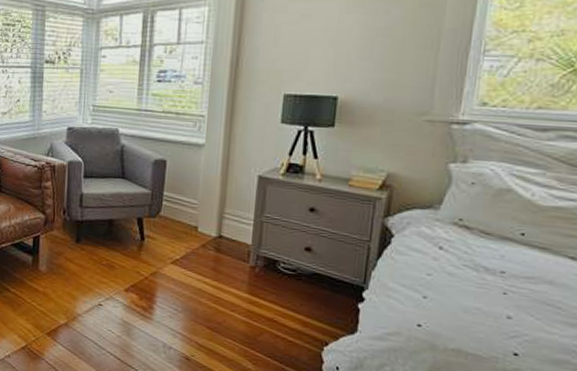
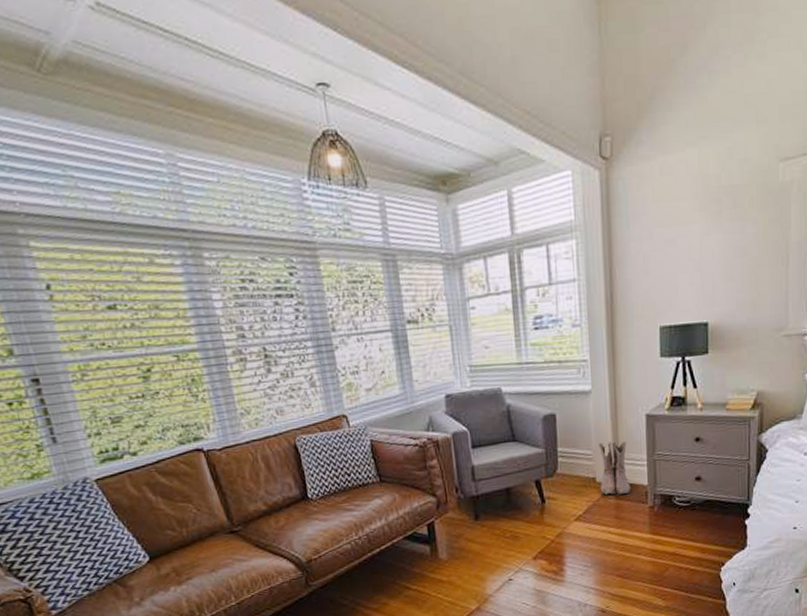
boots: none [200,194,234,249] -> present [599,440,630,495]

